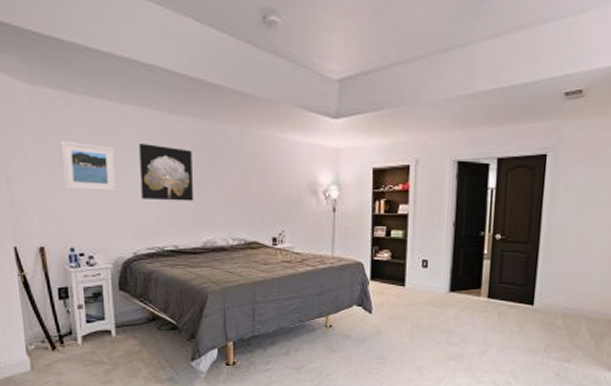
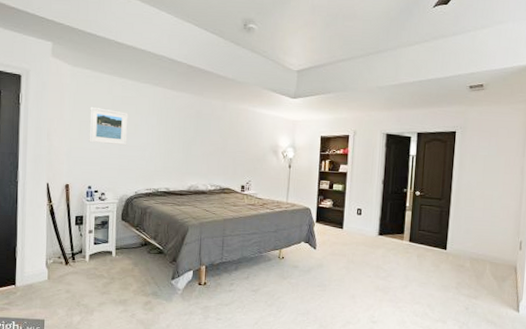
wall art: present [139,144,193,201] -> none [145,111,185,155]

